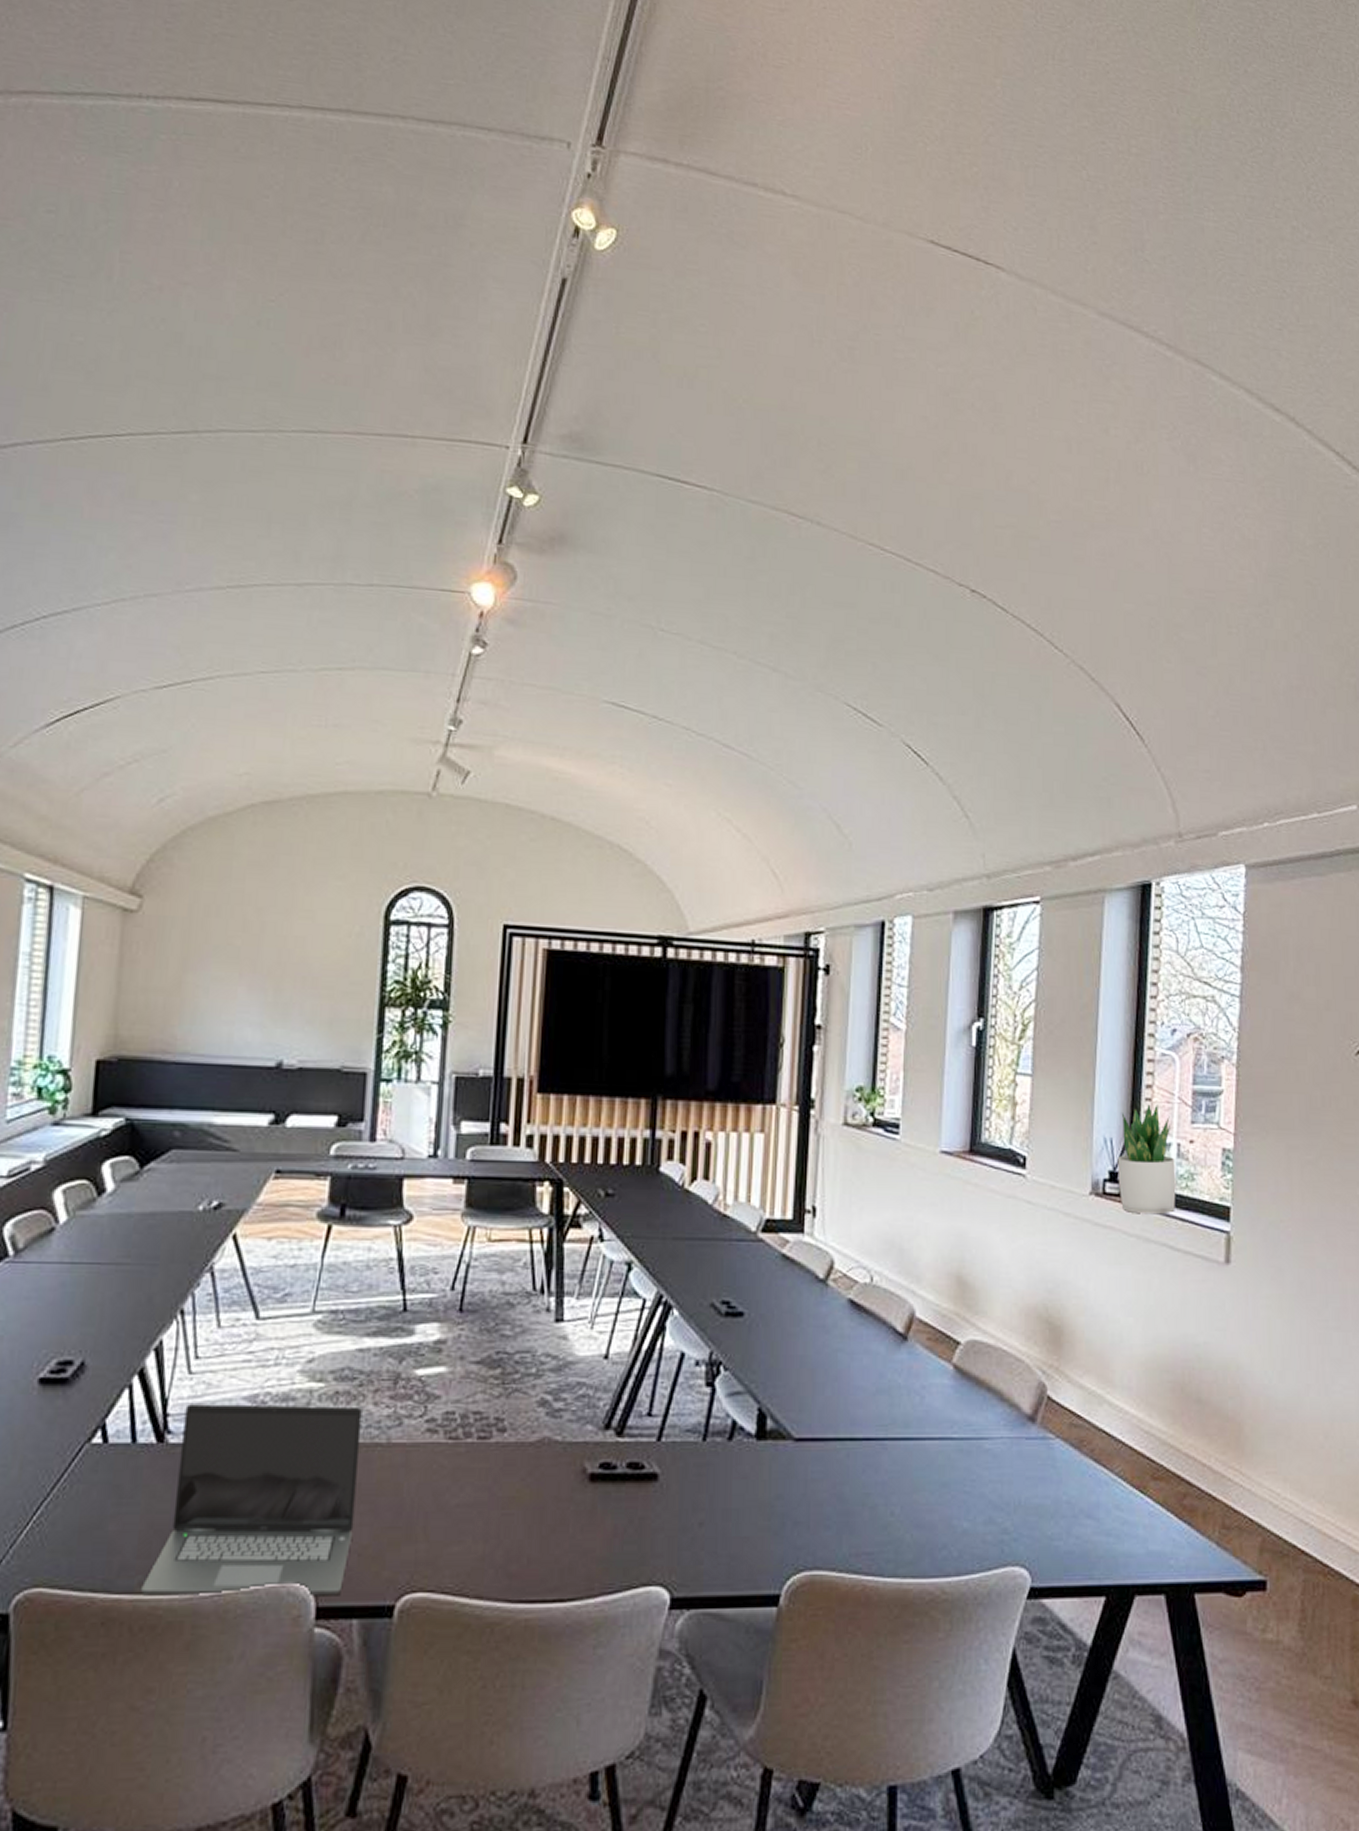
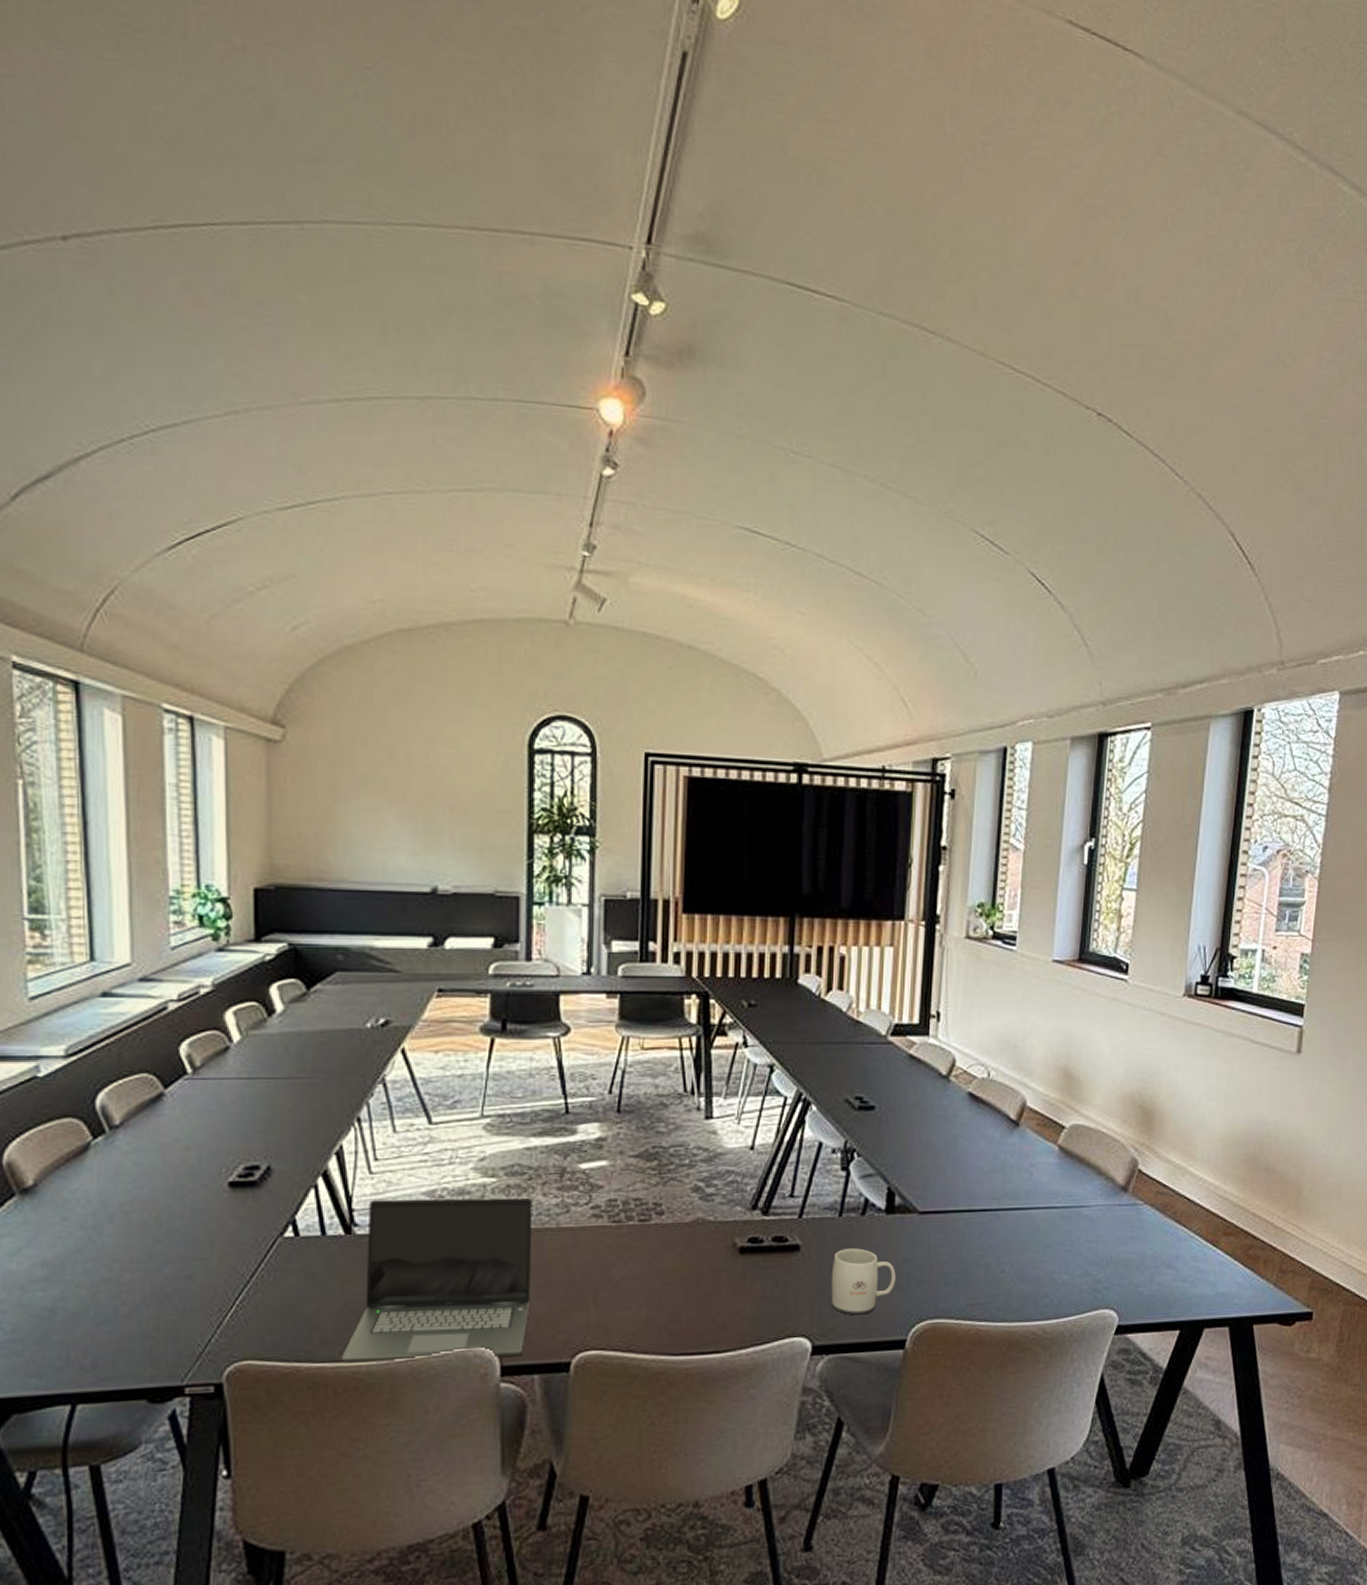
mug: none [693,1480,768,1562] -> present [831,1248,896,1315]
planter: present [1117,1104,1176,1215] -> none [1208,915,1260,1013]

